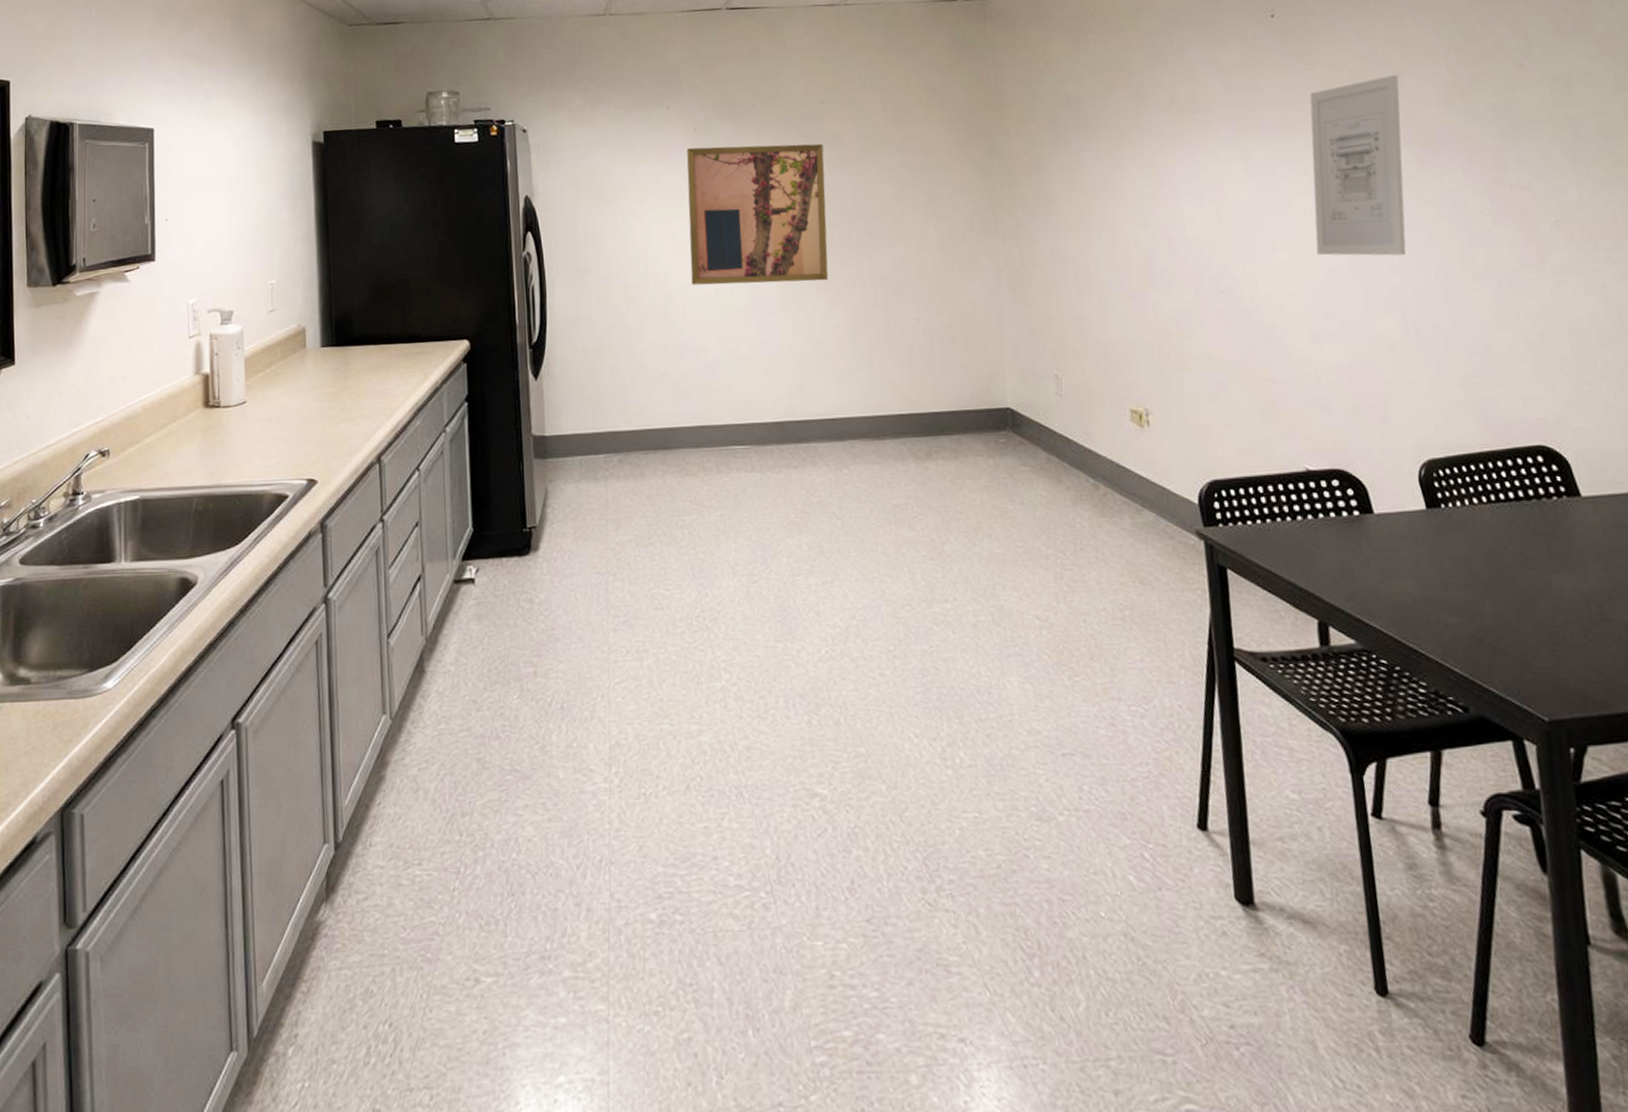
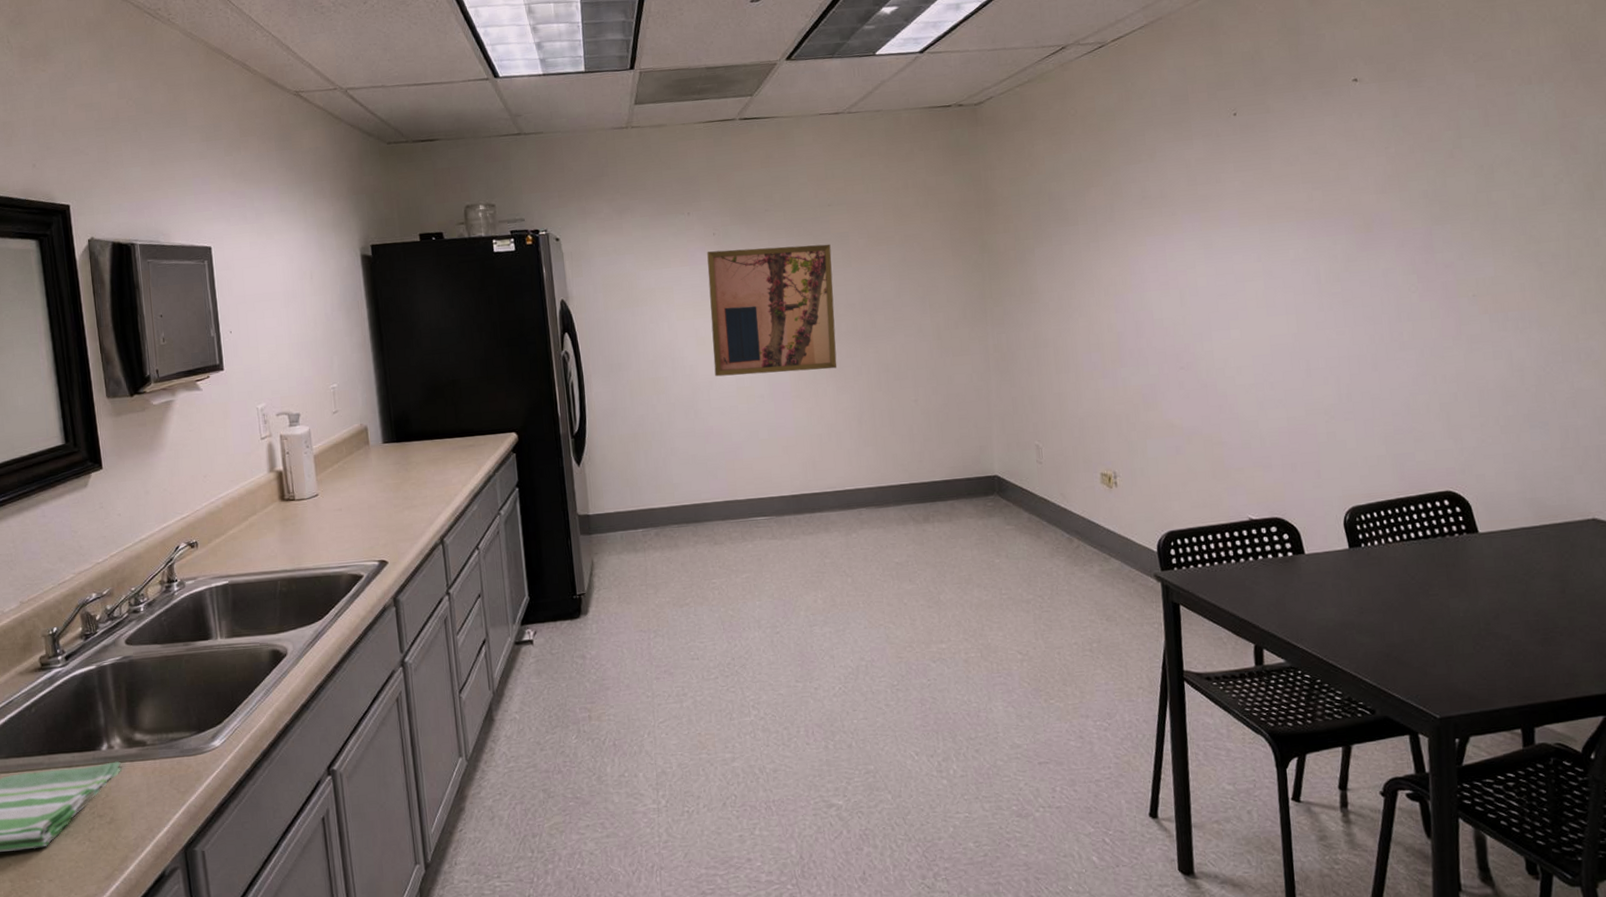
wall art: present [1309,75,1407,256] -> none [1265,167,1344,332]

